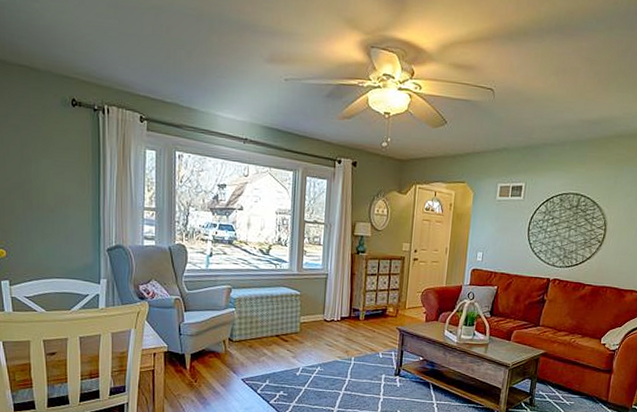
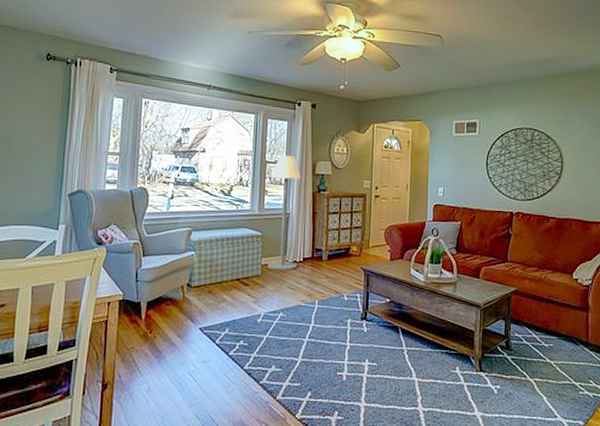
floor lamp: none [306,215,341,329] -> present [267,155,302,271]

